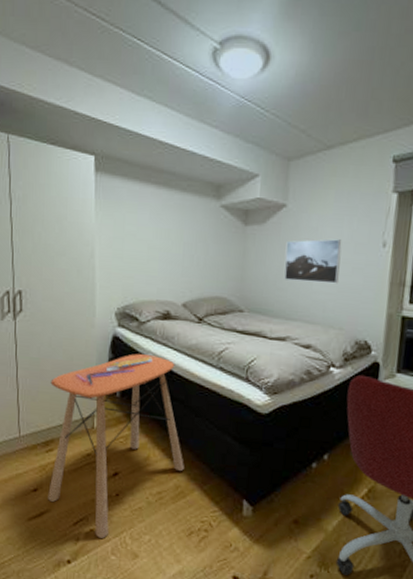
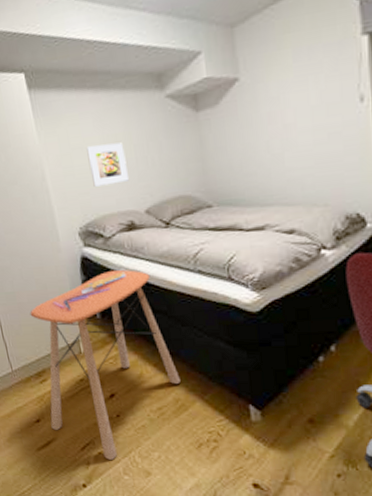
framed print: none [138,235,174,275] -> present [86,142,129,187]
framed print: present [284,239,342,284] -> none [246,104,314,163]

